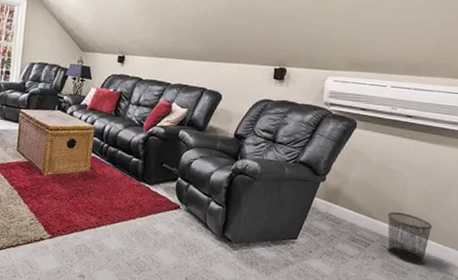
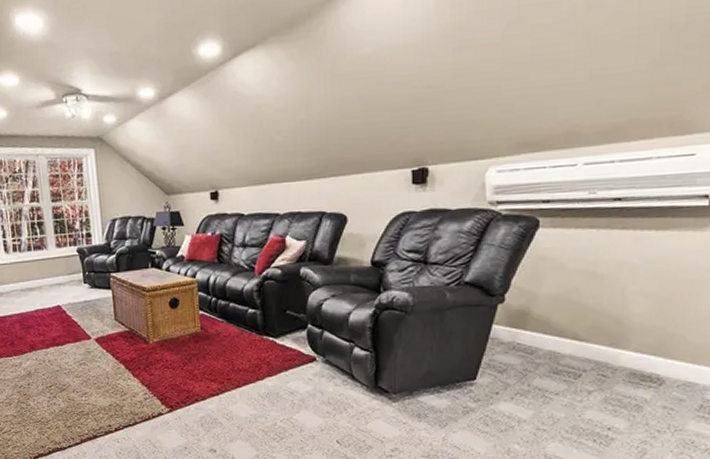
waste bin: present [387,212,433,265] -> none [603,329,675,394]

